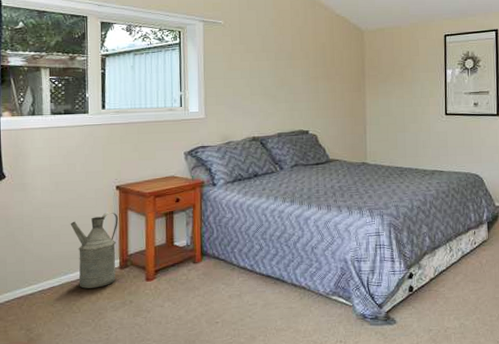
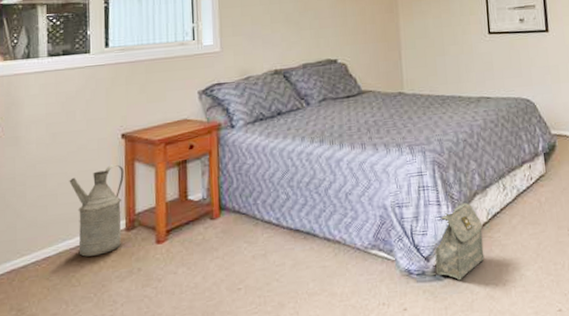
bag: none [387,261,430,326] -> present [435,203,485,281]

